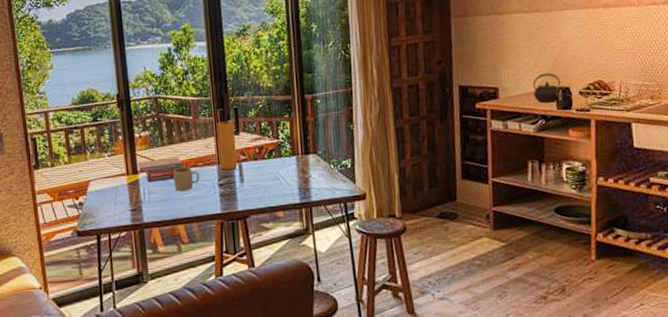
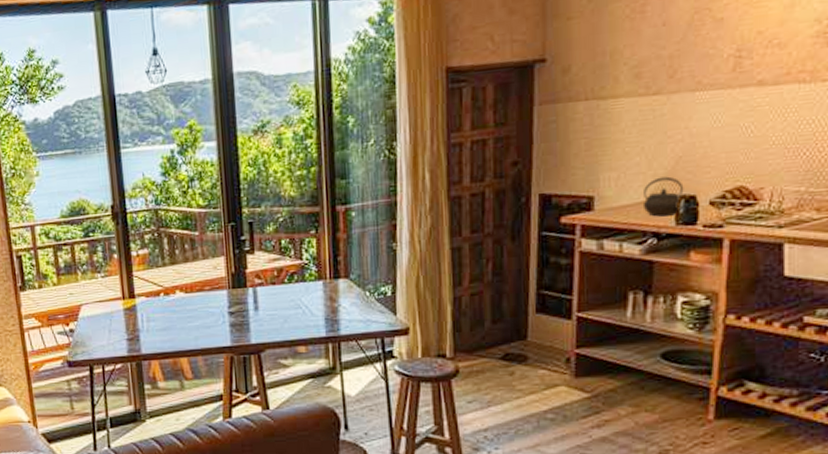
books: present [137,157,184,183] -> none [134,280,188,309]
mug: present [173,167,199,191] -> none [175,291,206,319]
vase: present [211,77,241,171] -> none [221,185,257,297]

